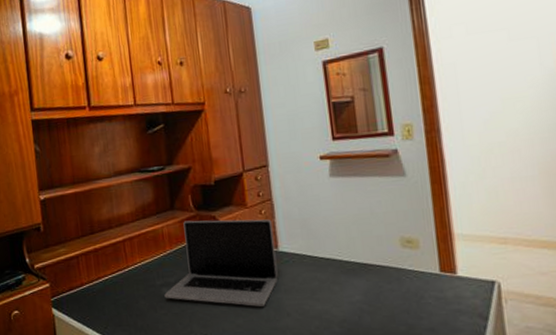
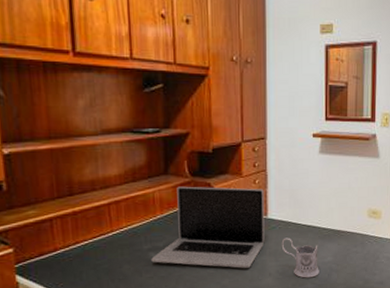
tea glass holder: none [297,272,347,320] -> present [281,237,319,278]

